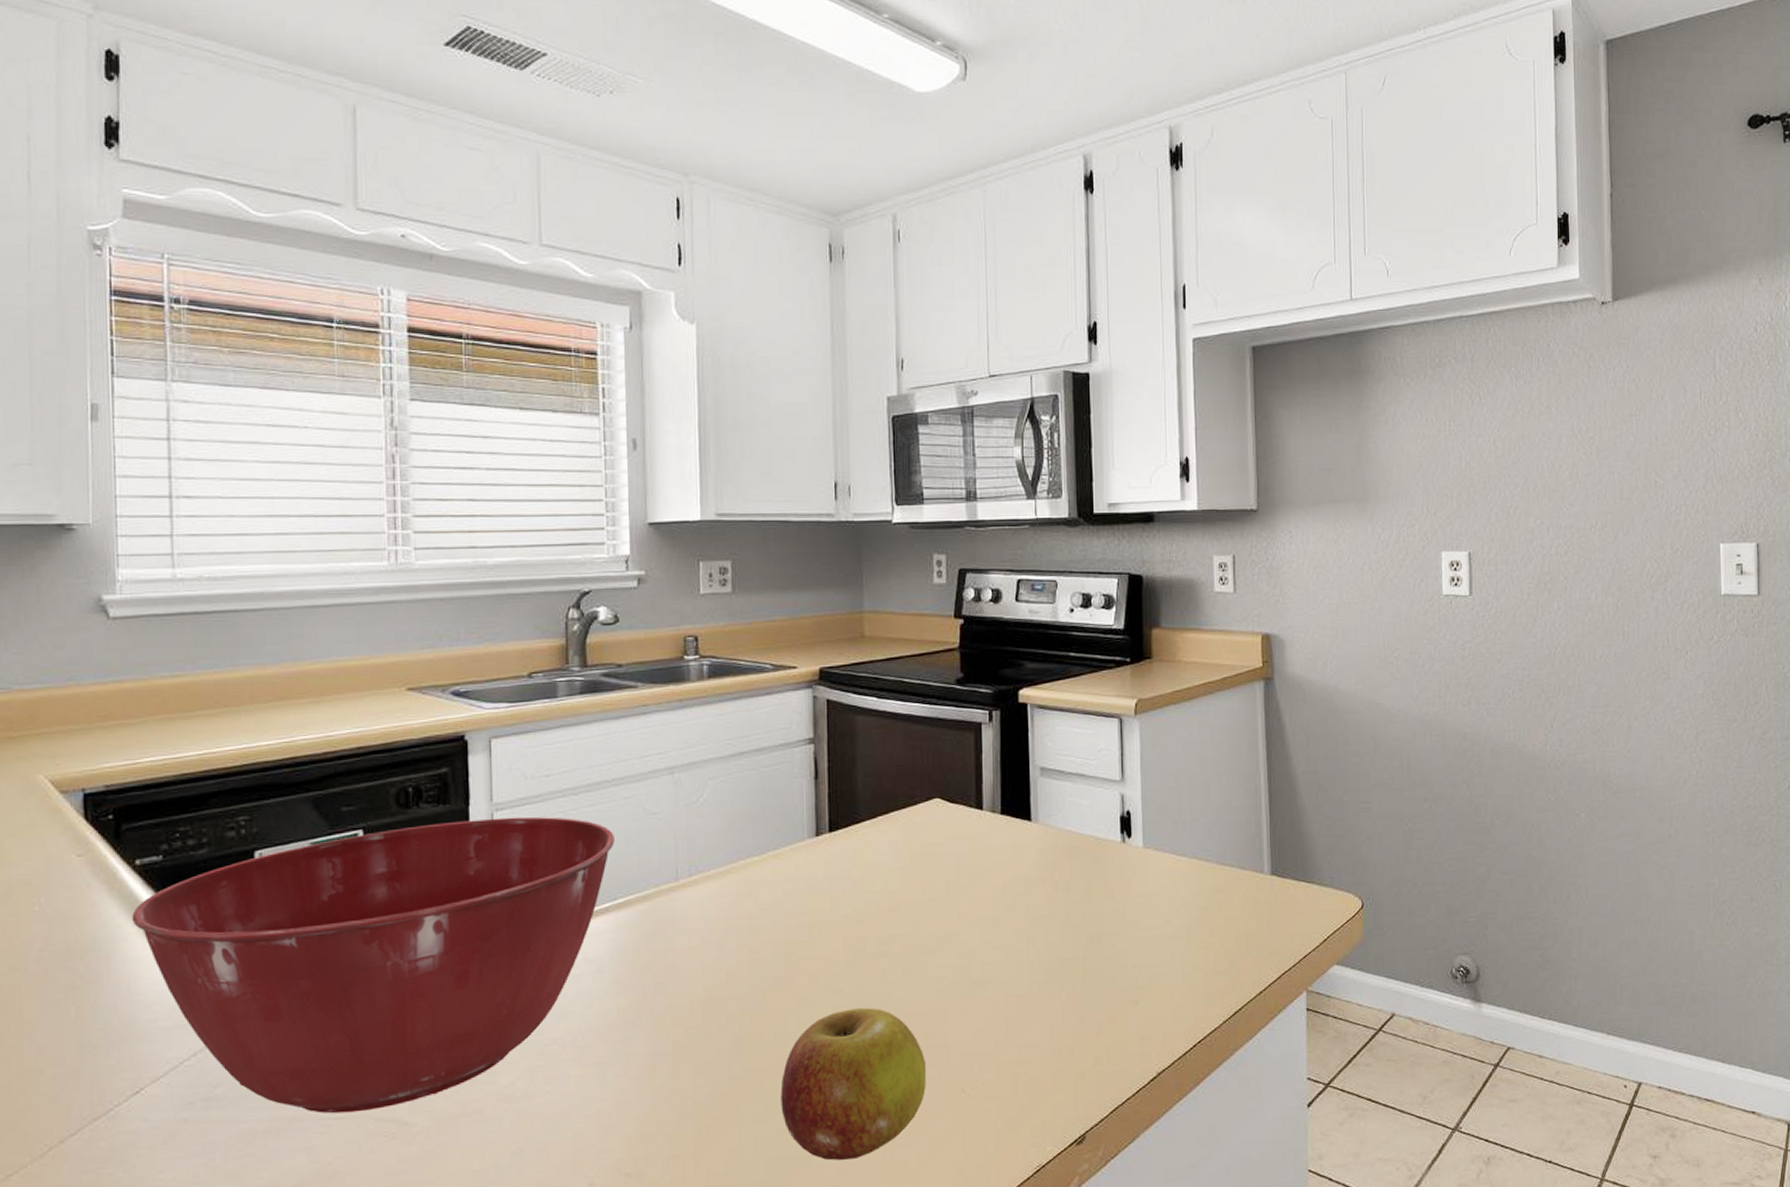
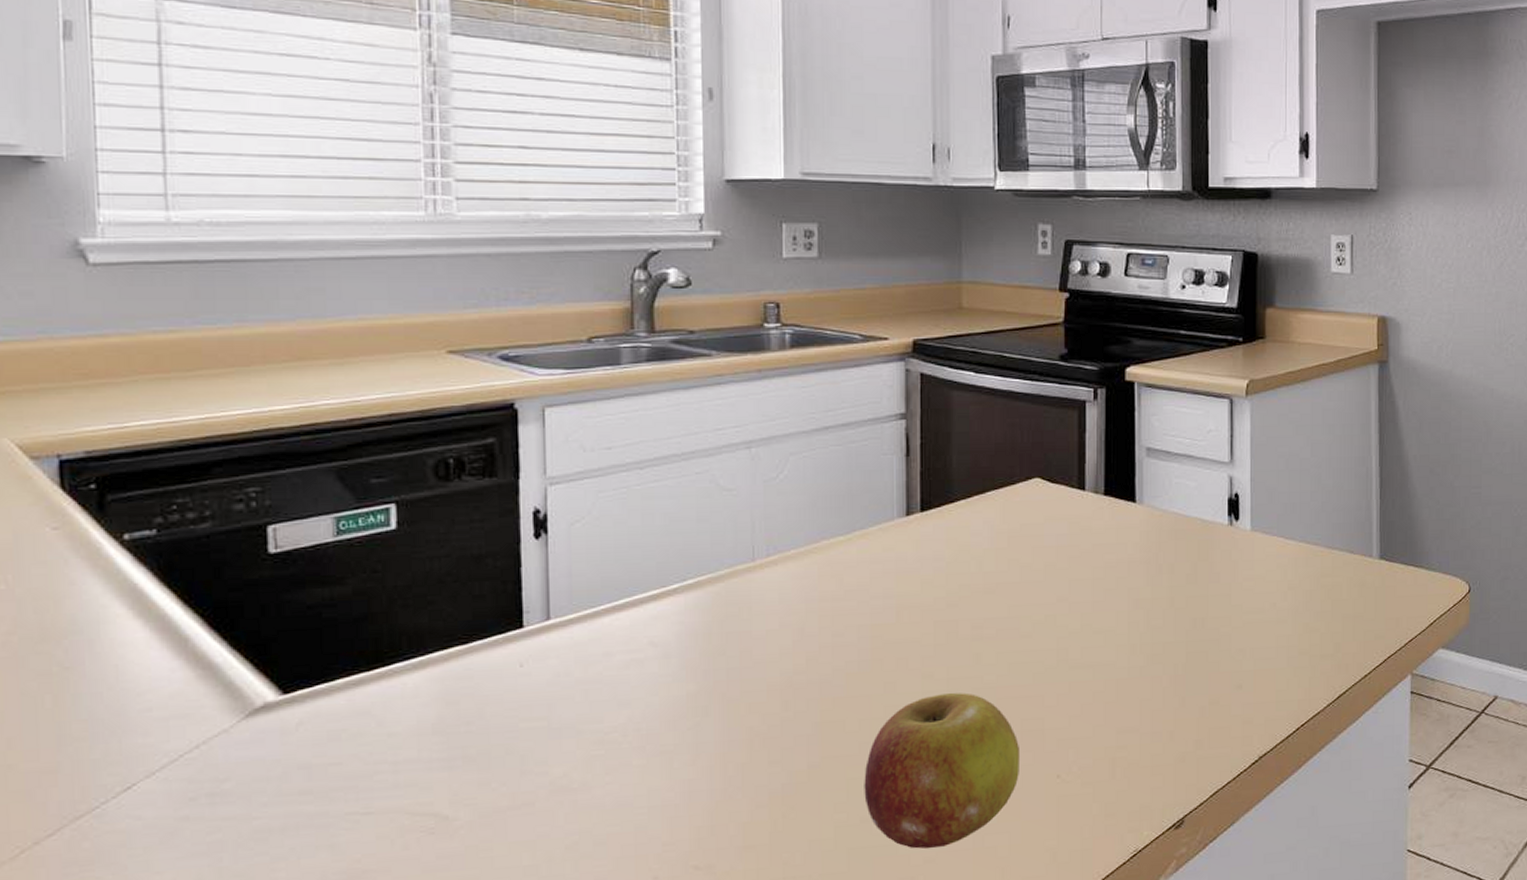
mixing bowl: present [131,817,615,1114] -> none [119,491,684,809]

